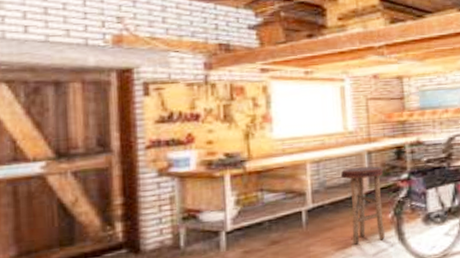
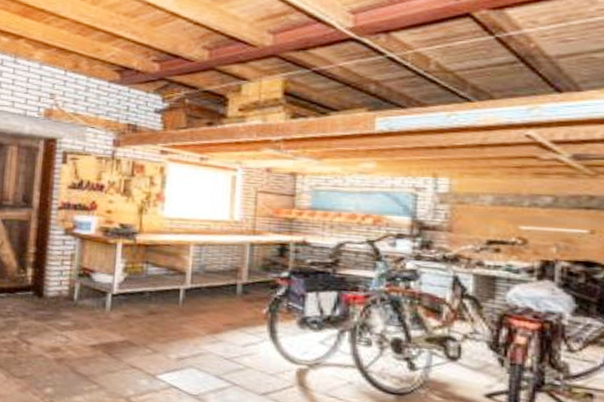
stool: present [340,166,385,245] -> none [220,256,264,334]

